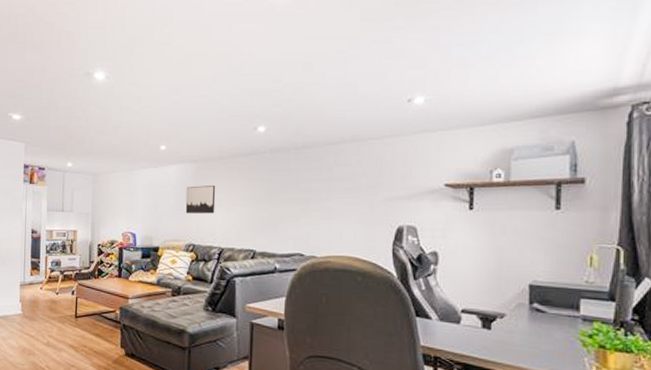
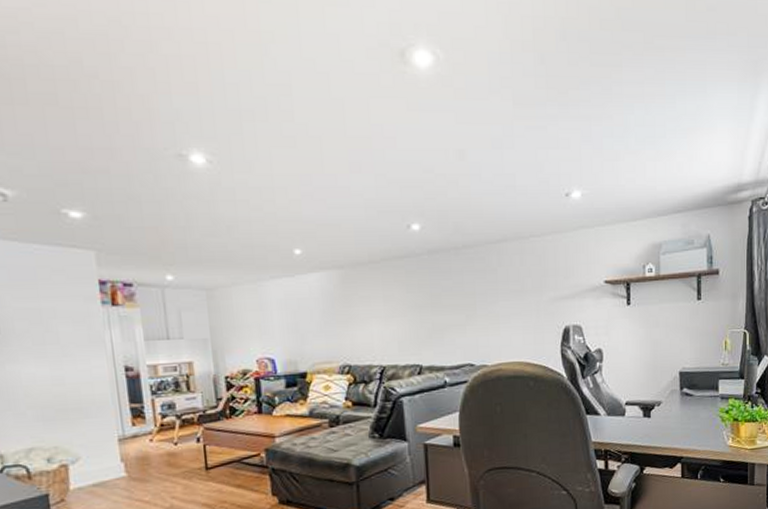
wall art: present [185,184,216,214] -> none [333,294,371,331]

